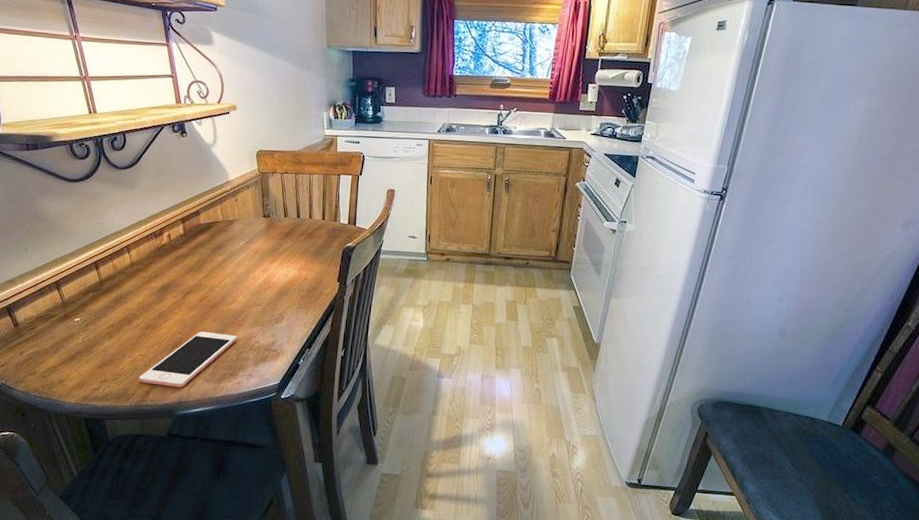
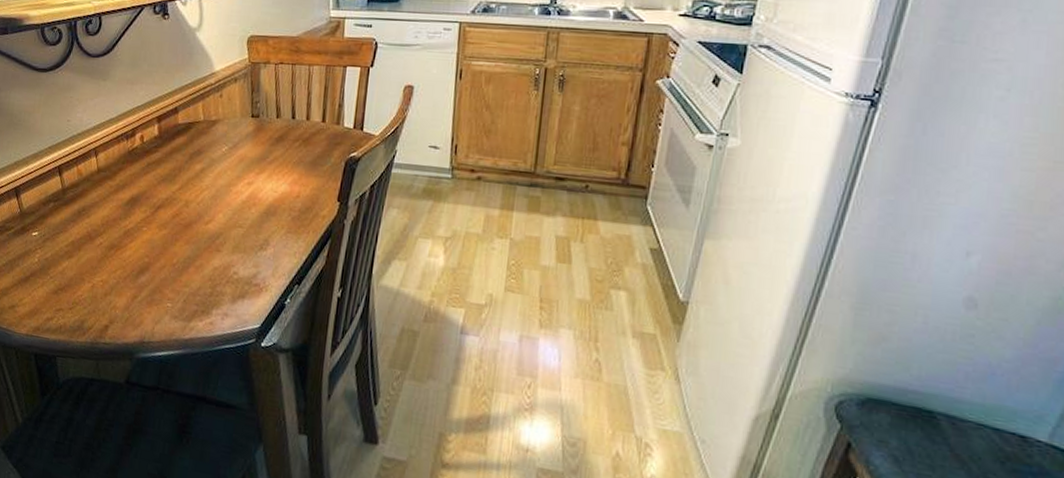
cell phone: present [138,331,237,388] -> none [97,256,213,324]

